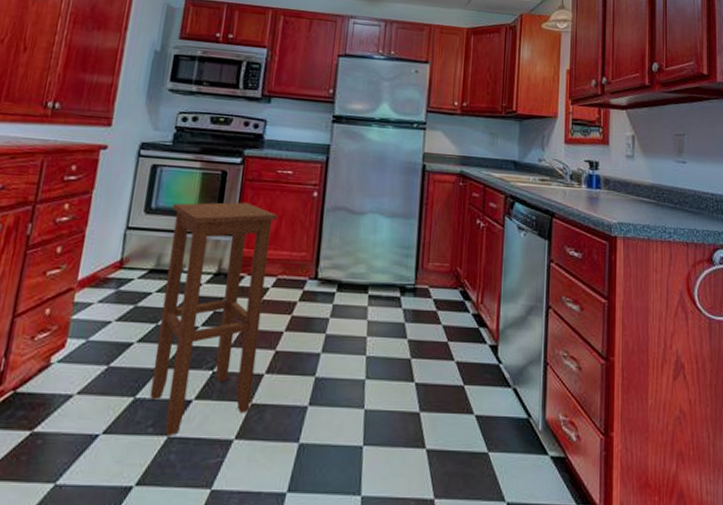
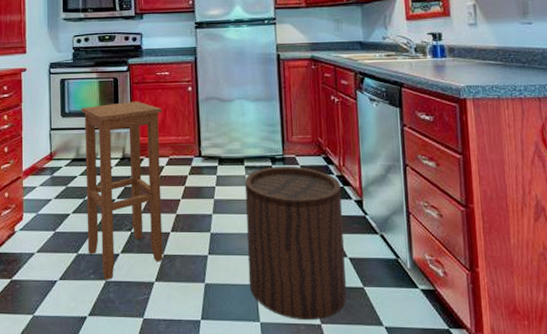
stool: none [354,297,476,494] -> present [244,165,347,321]

